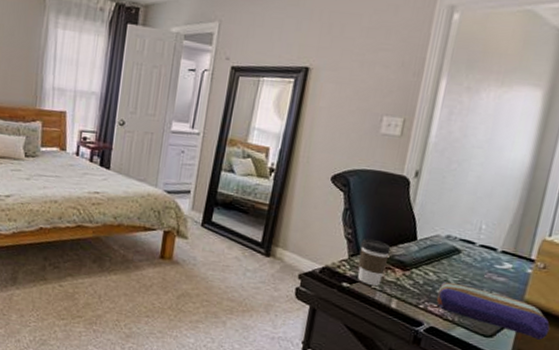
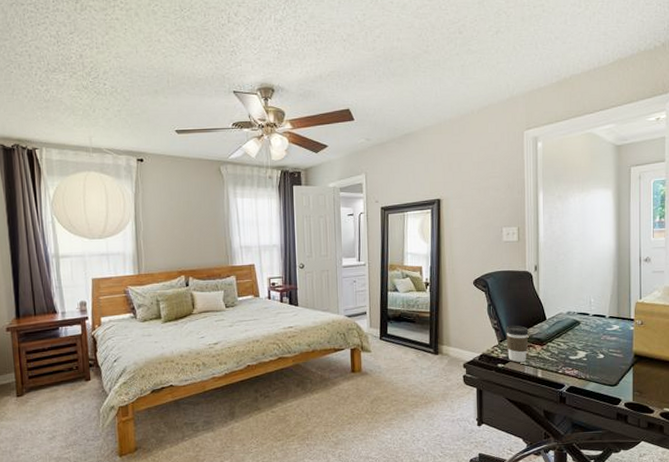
pencil case: present [436,281,551,340] -> none [570,348,656,381]

